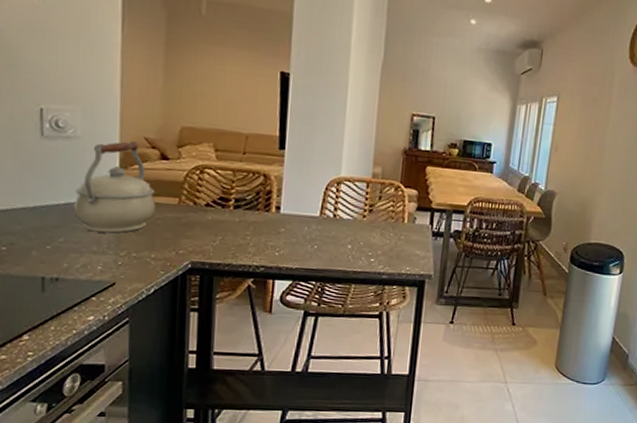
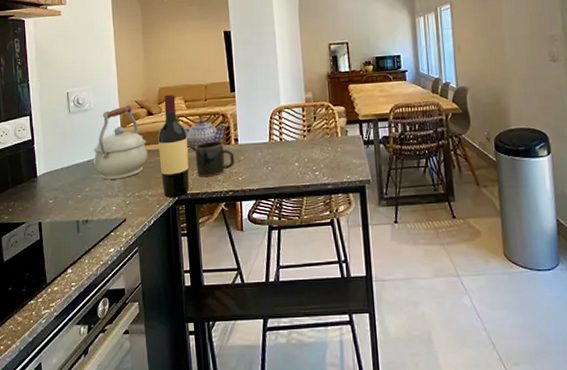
wine bottle: none [171,137,213,265] -> present [158,94,190,198]
teapot: none [208,175,268,214] -> present [183,119,227,152]
mug: none [220,204,274,247] -> present [195,141,235,177]

